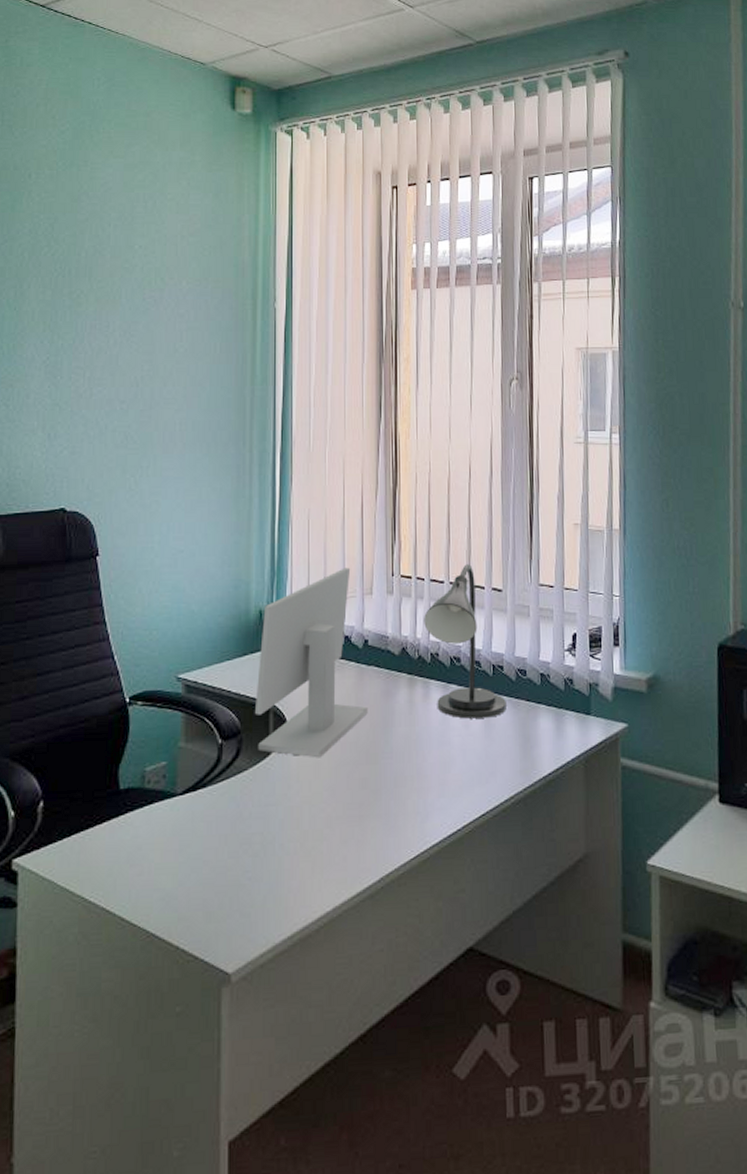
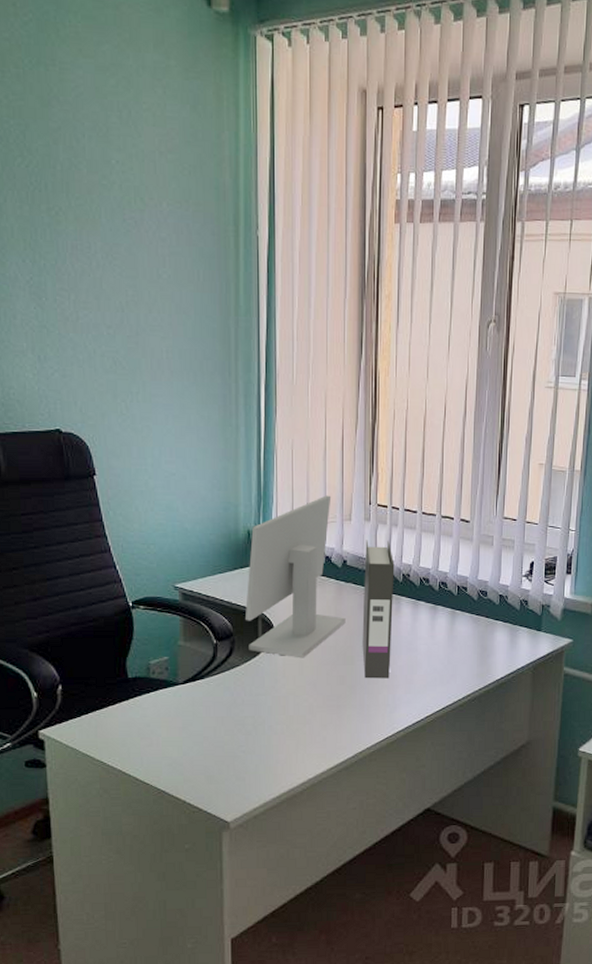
binder: none [387,615,422,781] -> present [362,540,395,679]
desk lamp: present [424,564,506,719] -> none [397,497,468,630]

